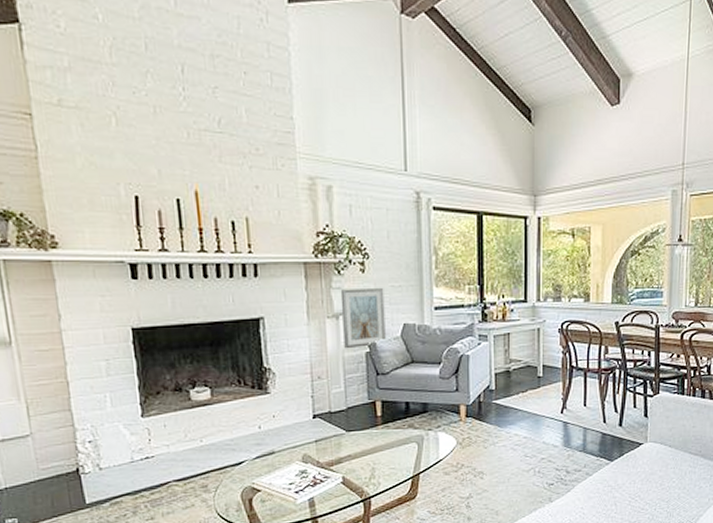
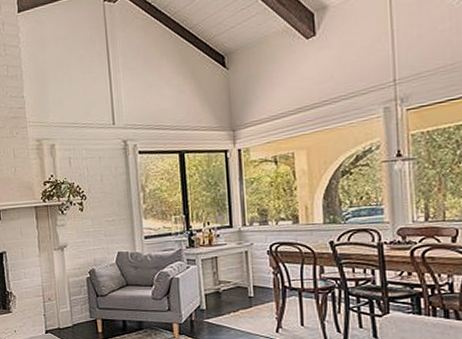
picture frame: present [340,287,386,349] -> none [64,222,103,275]

